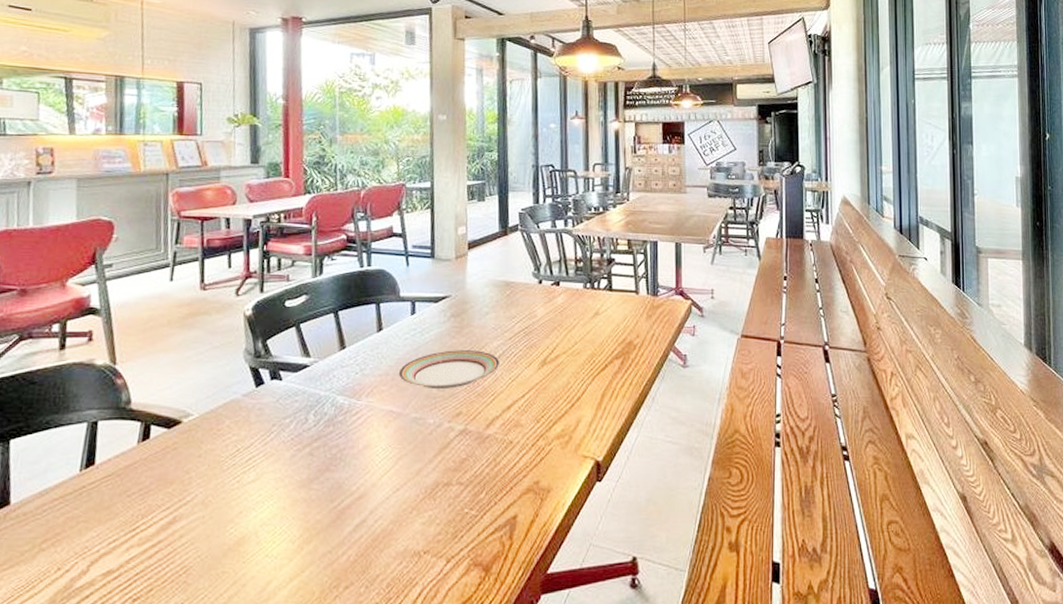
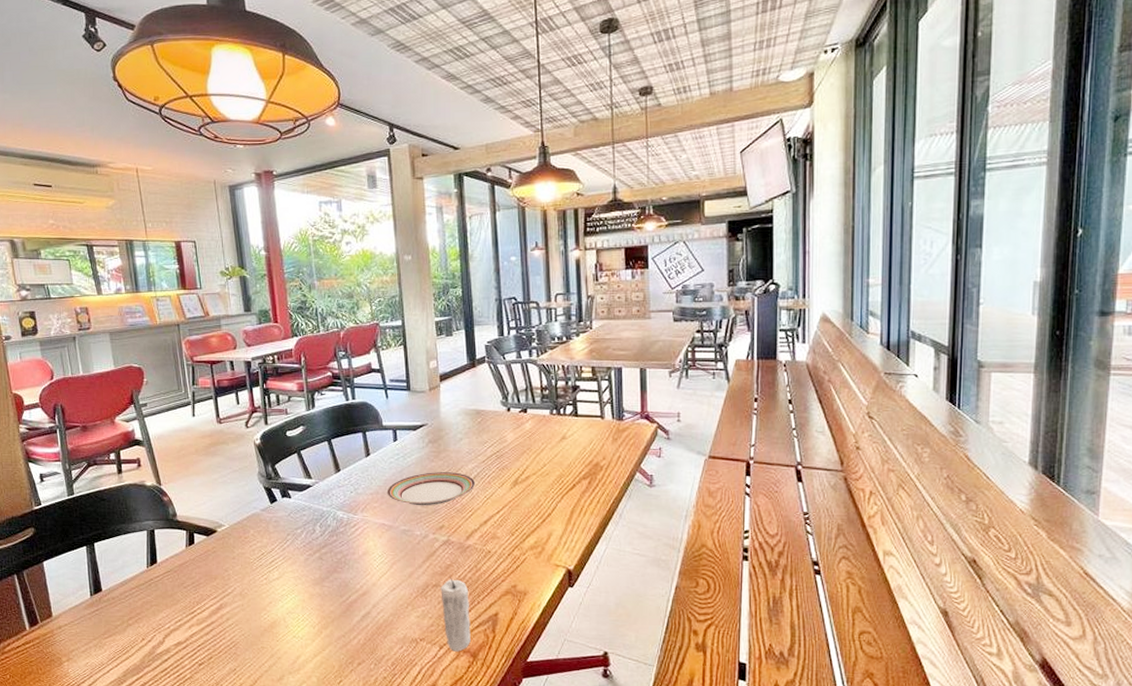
candle: none [451,473,486,565] -> present [439,577,471,652]

